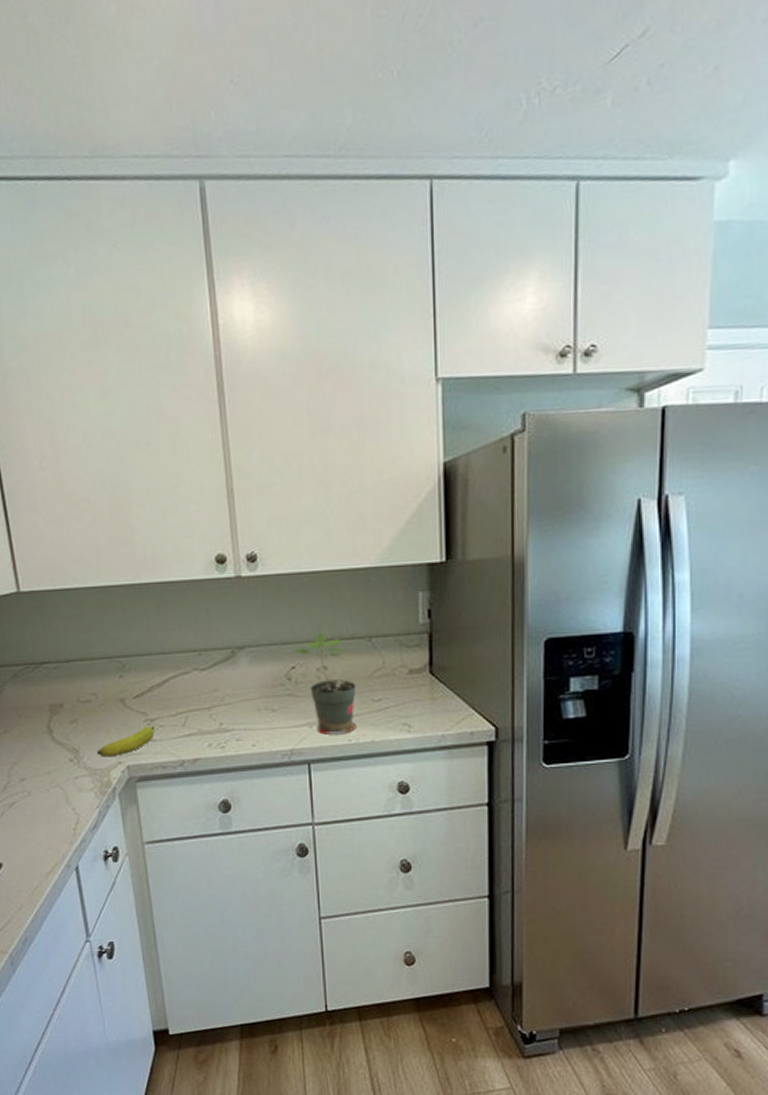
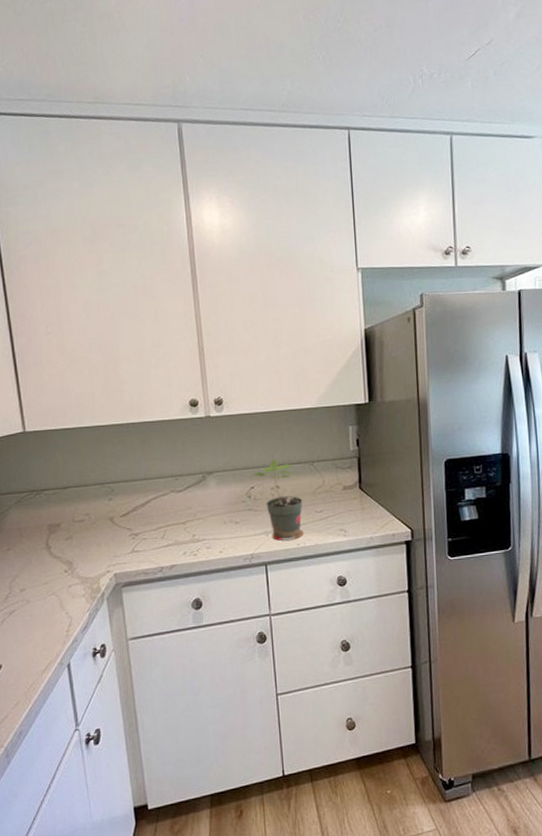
banana: present [97,726,156,757] -> none [89,539,139,567]

